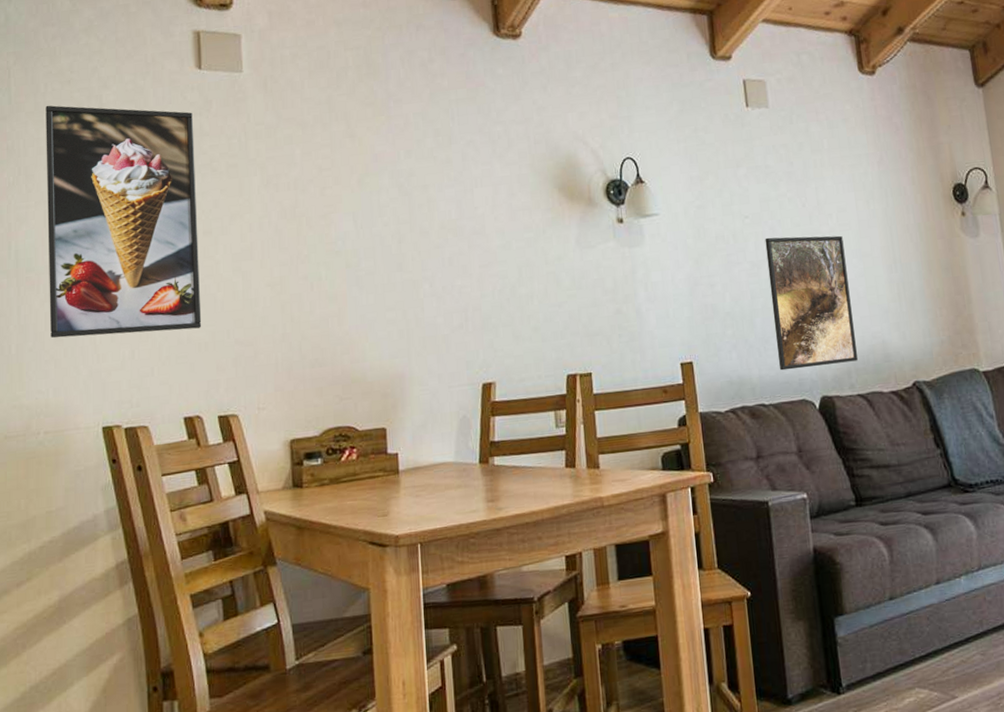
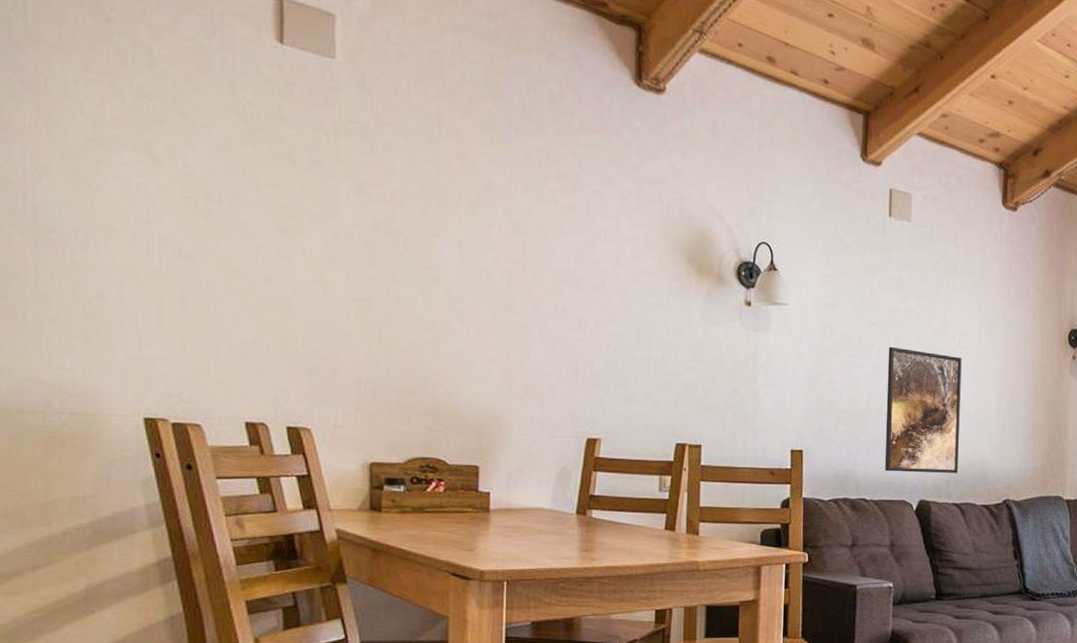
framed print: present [46,105,202,339] -> none [75,42,272,331]

